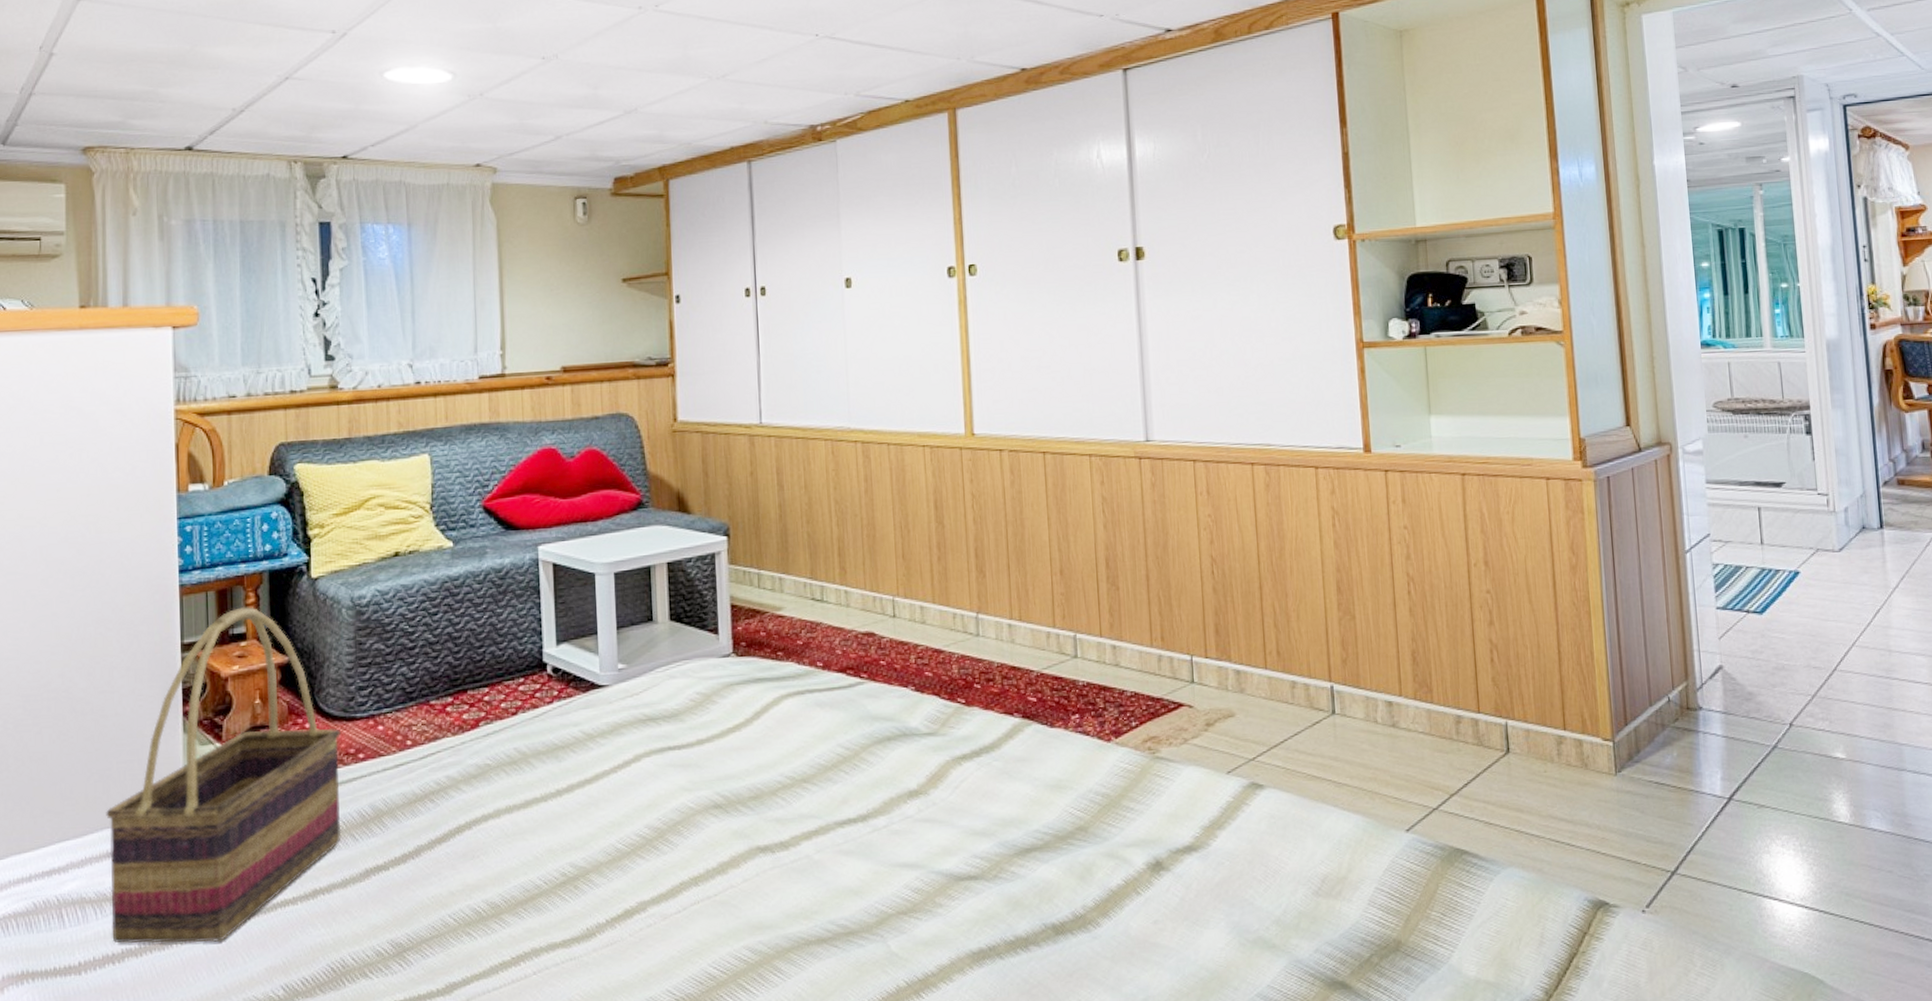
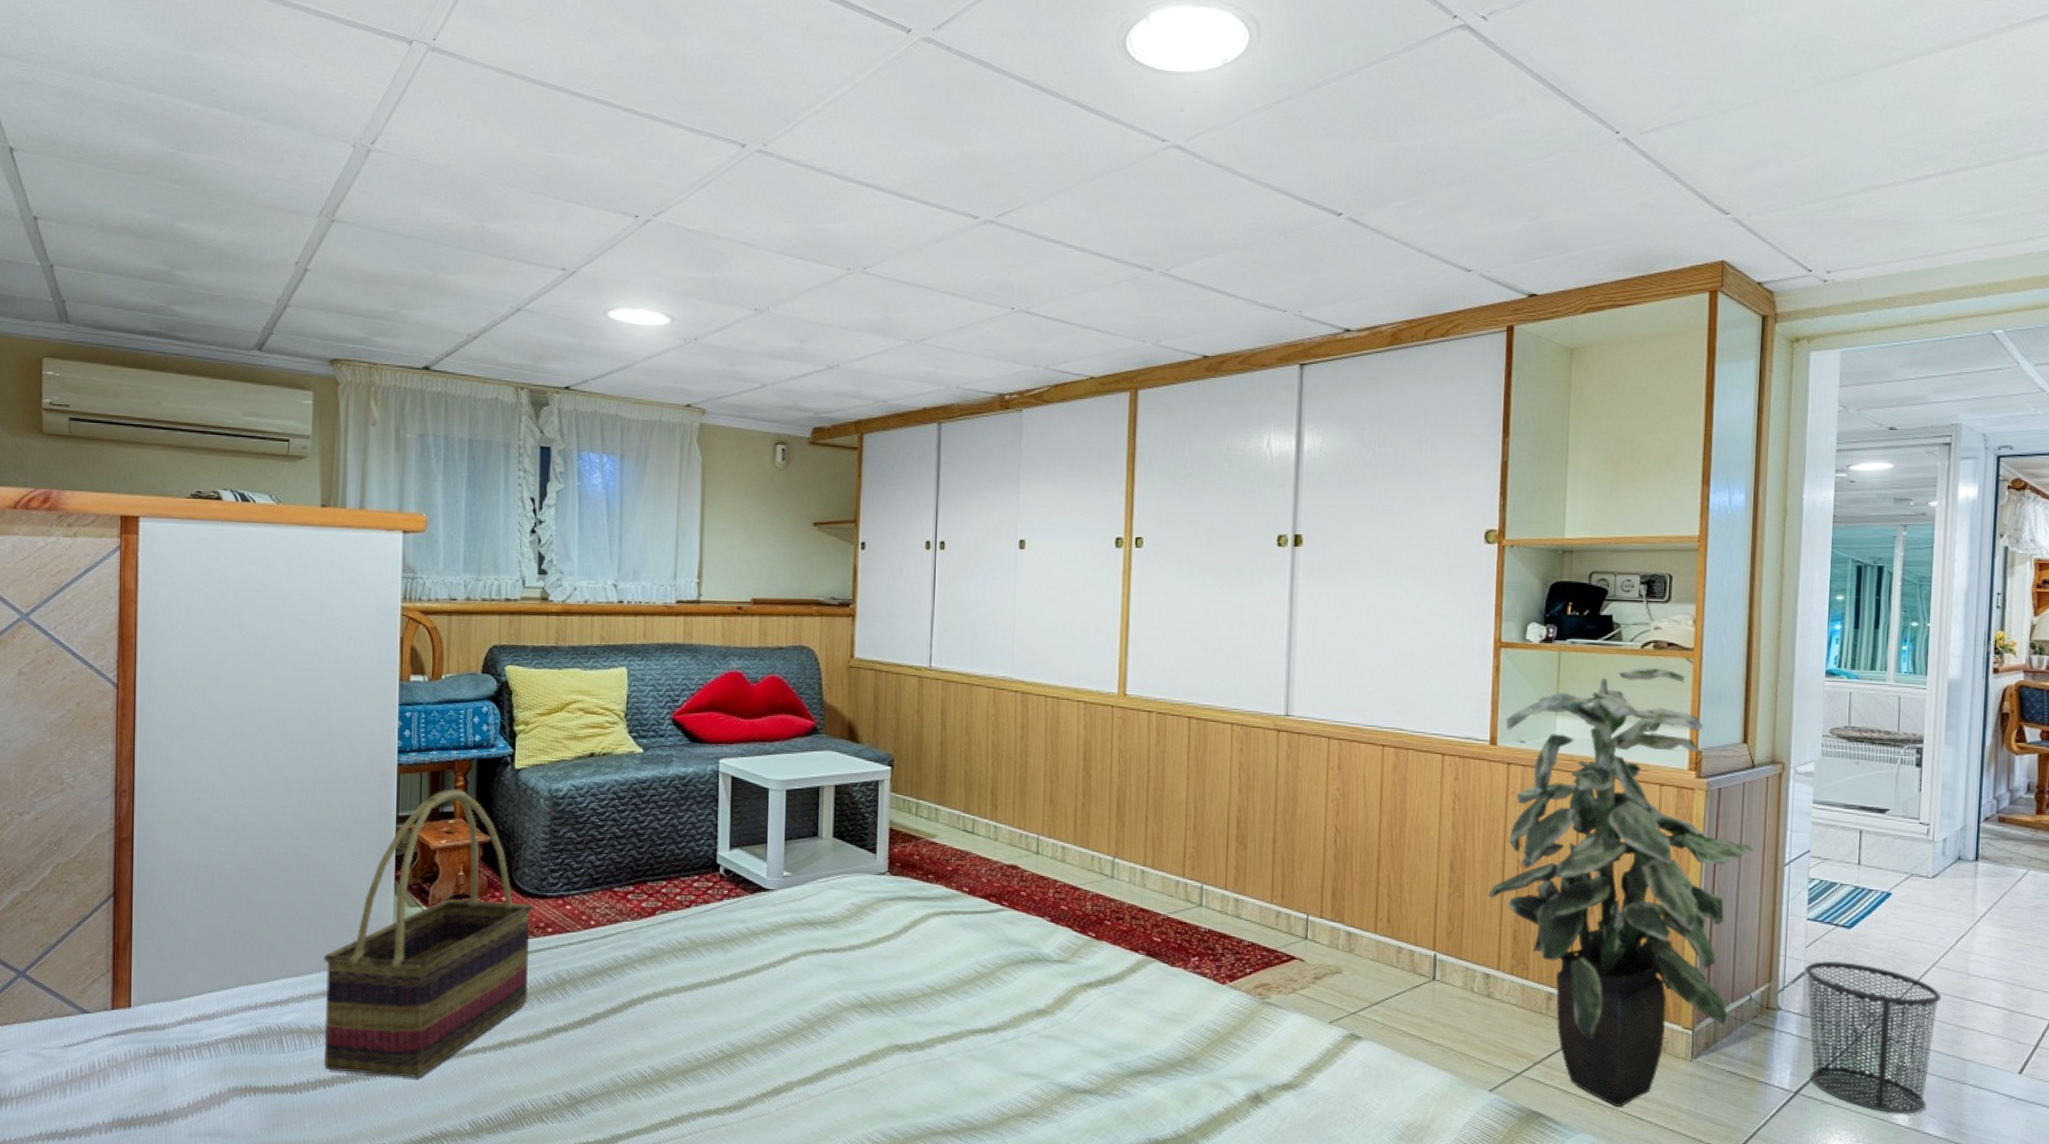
indoor plant: none [1378,354,1652,835] -> present [1488,667,1754,1107]
waste bin: none [1721,650,1867,811] -> present [1805,960,1941,1114]

